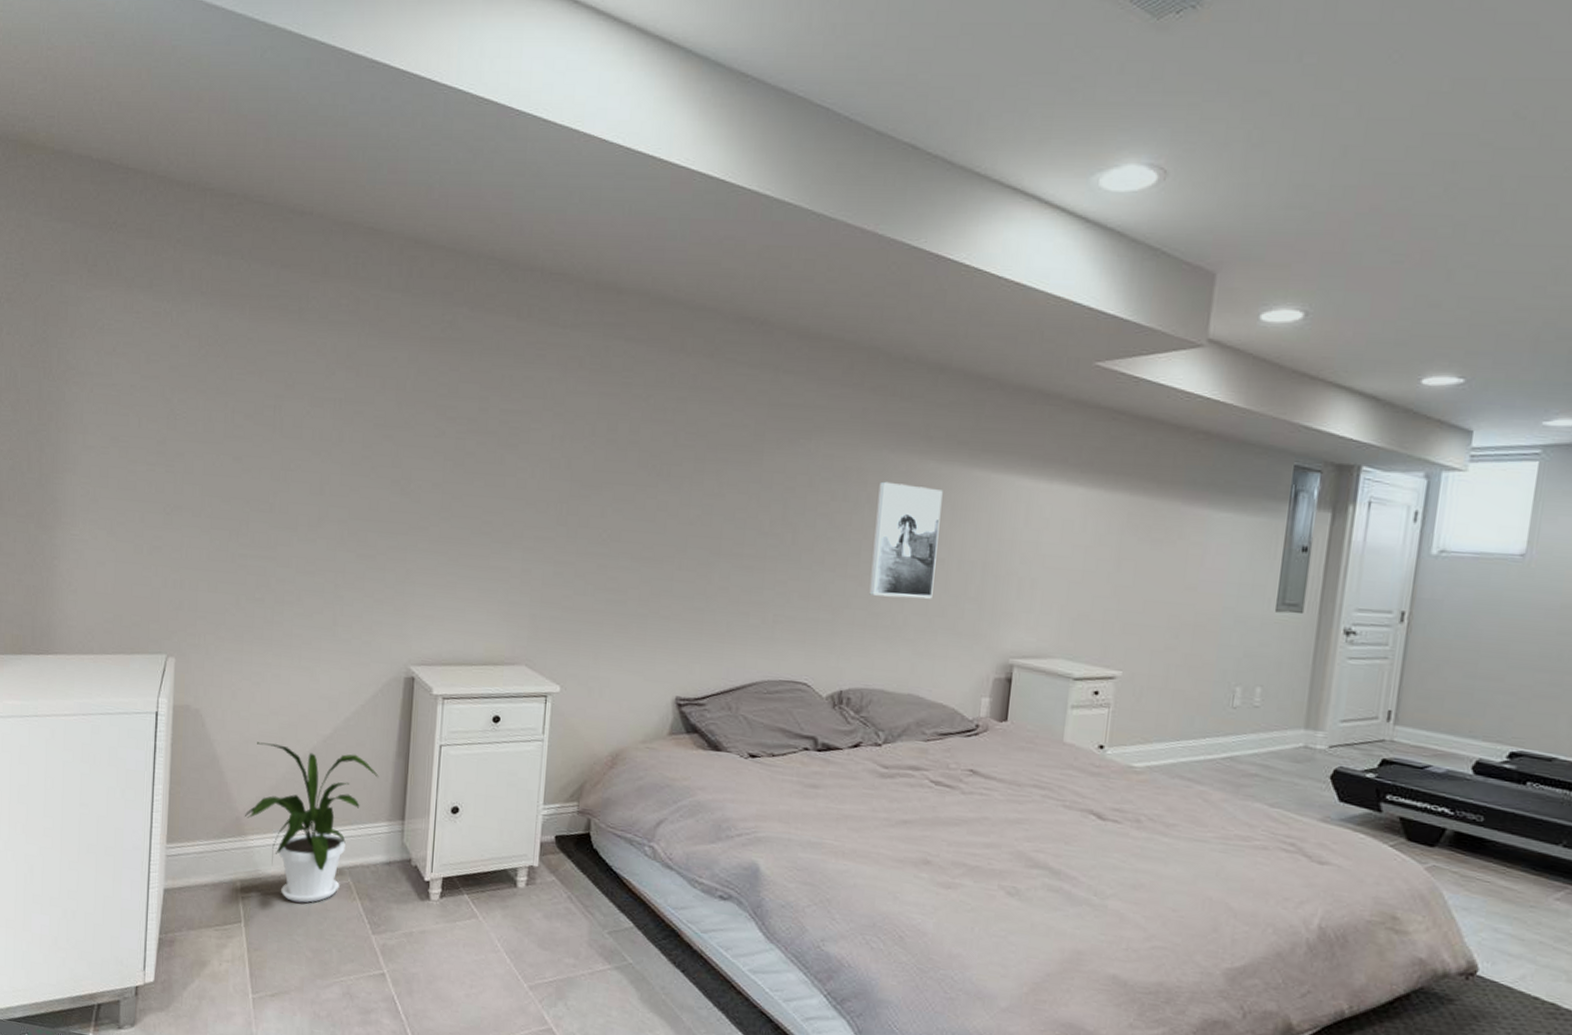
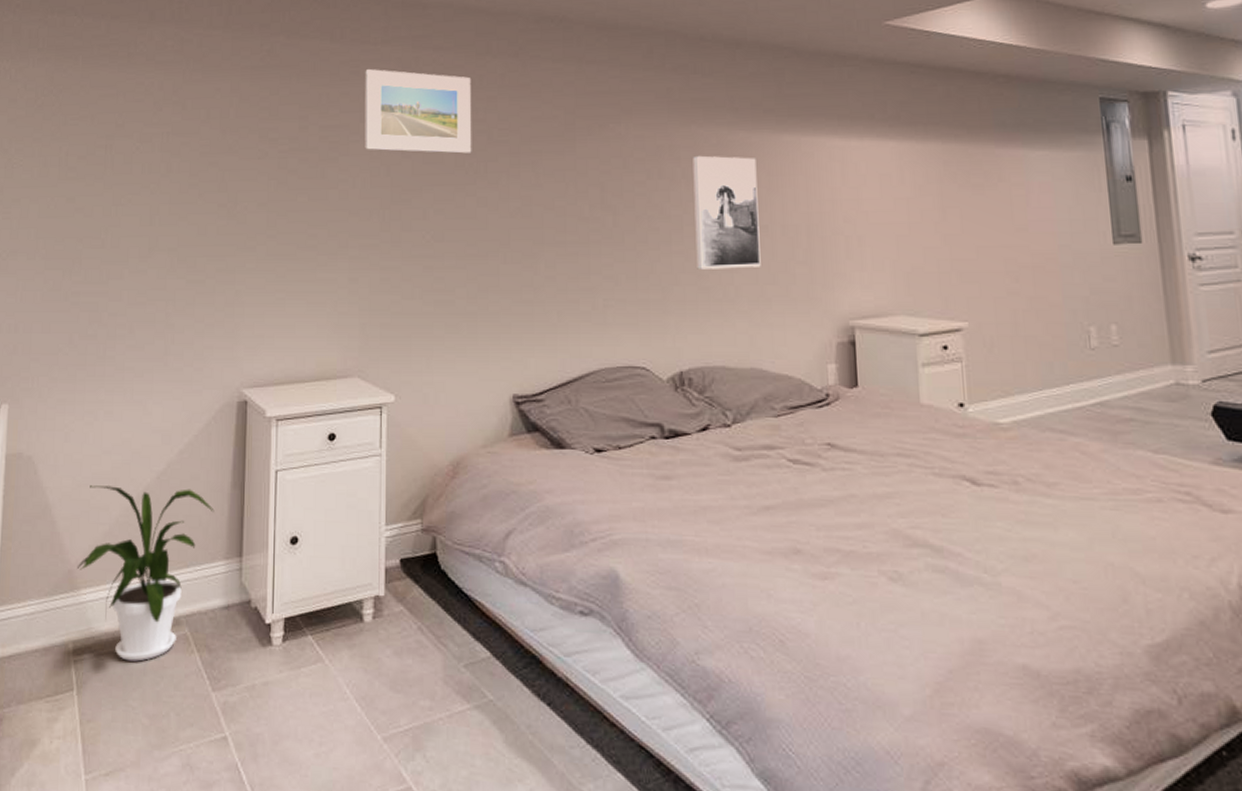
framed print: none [546,354,663,455] -> present [365,69,472,154]

